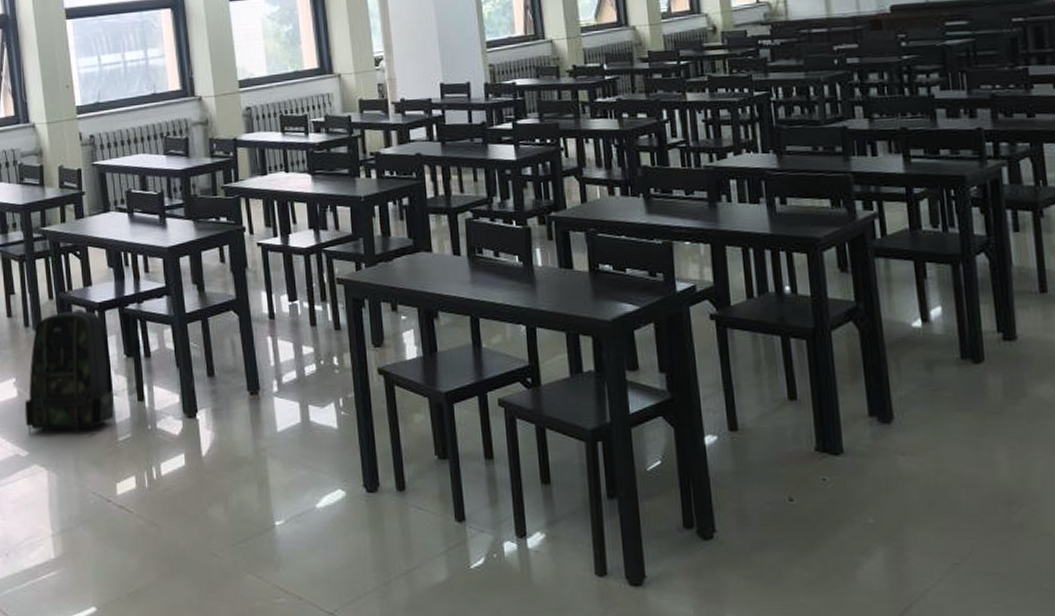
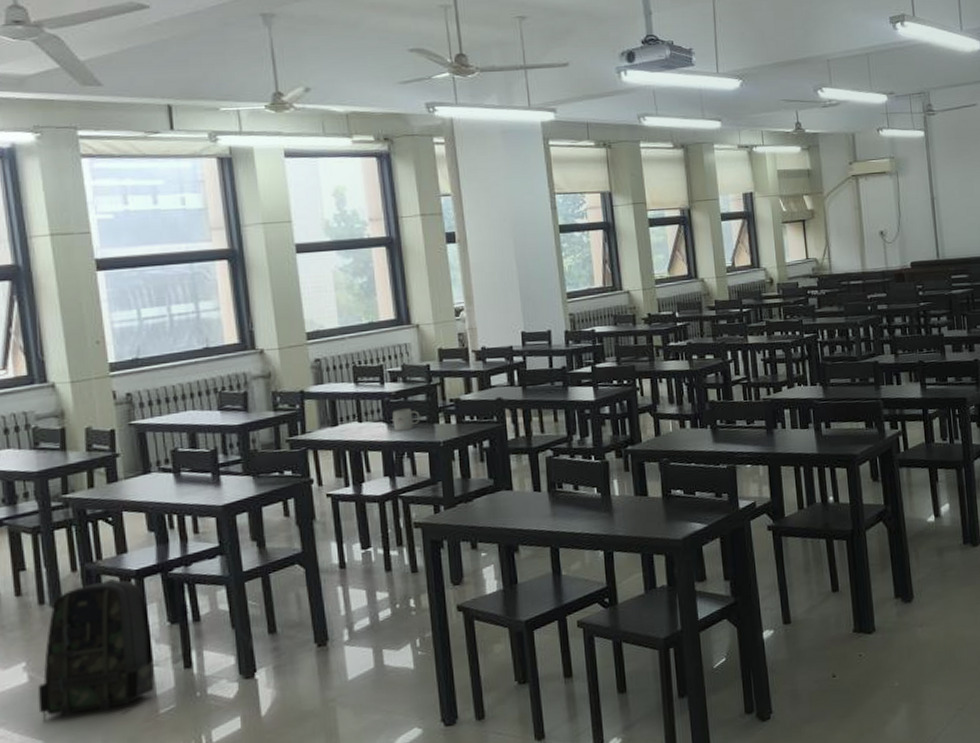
mug: none [316,160,342,183] -> present [392,408,420,431]

